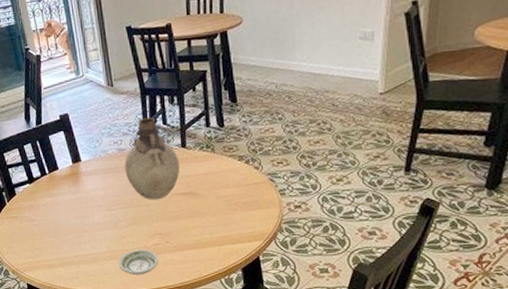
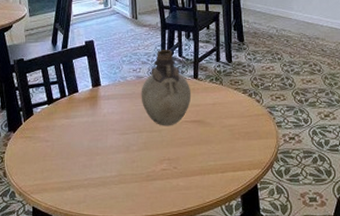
saucer: present [119,250,159,275] -> none [127,175,166,200]

